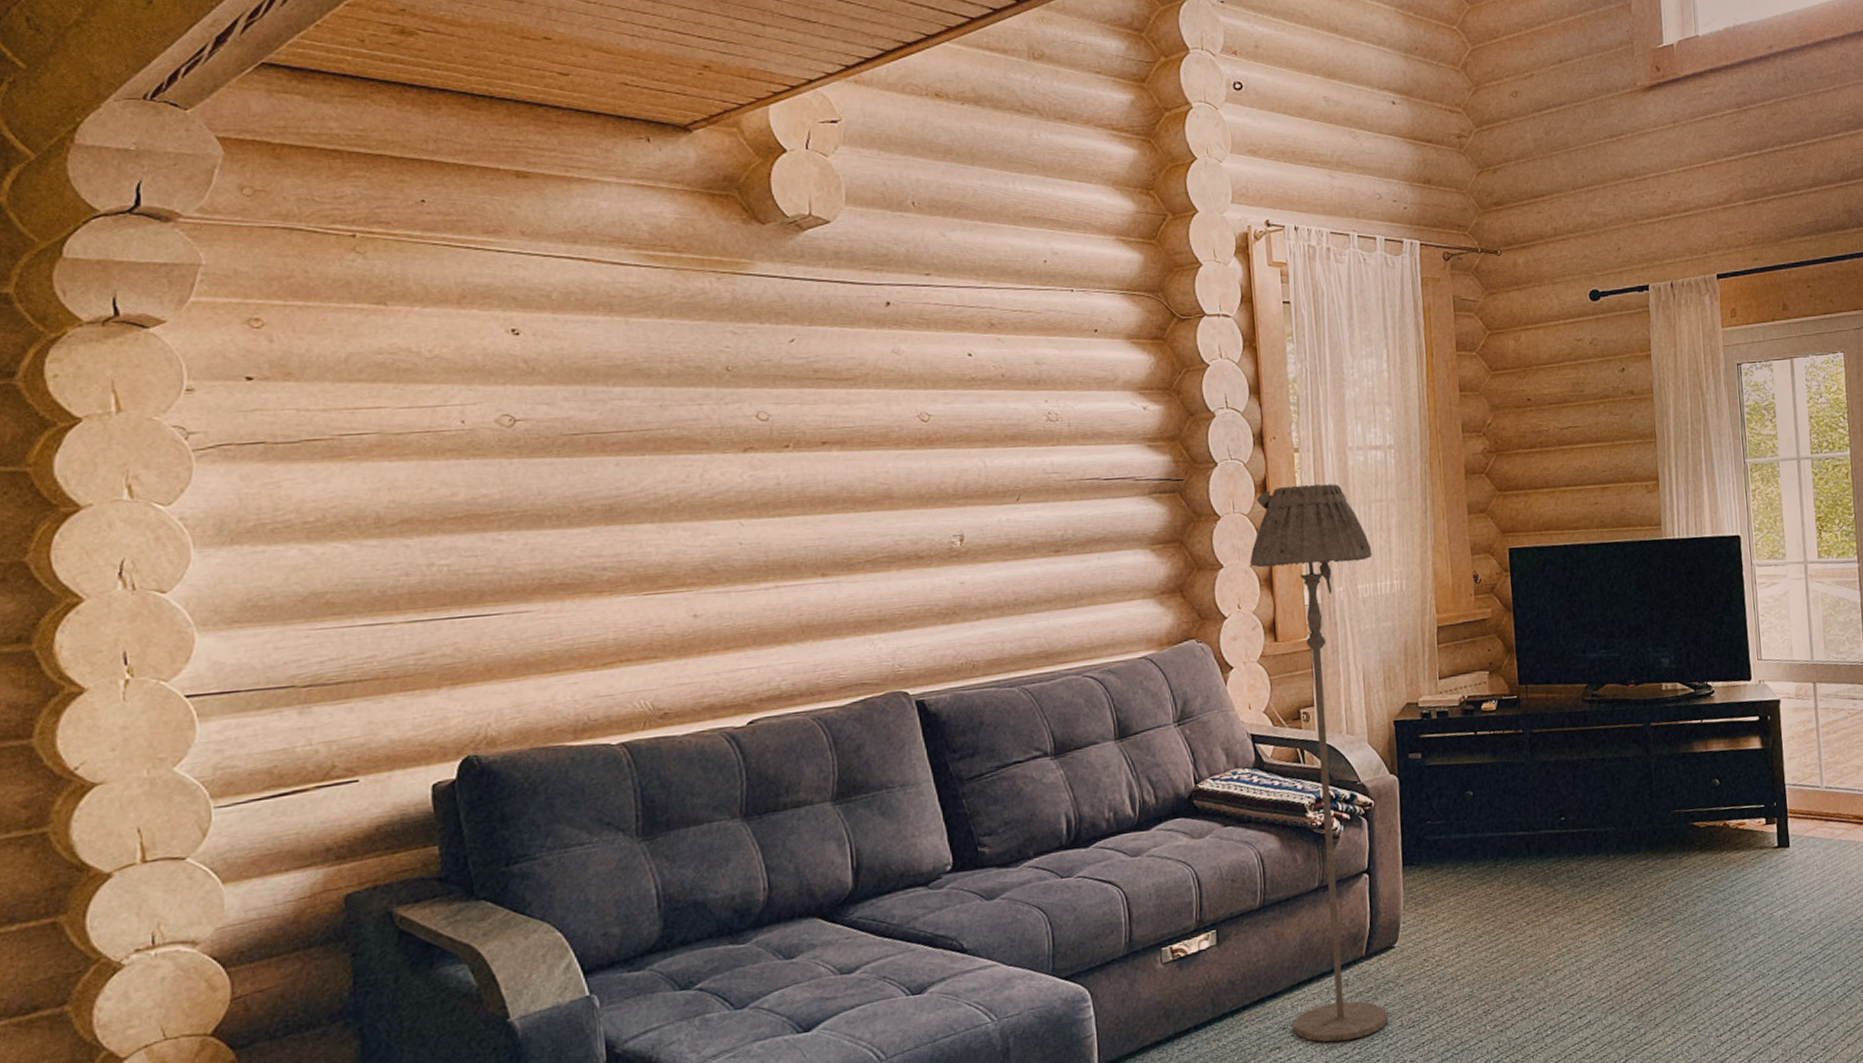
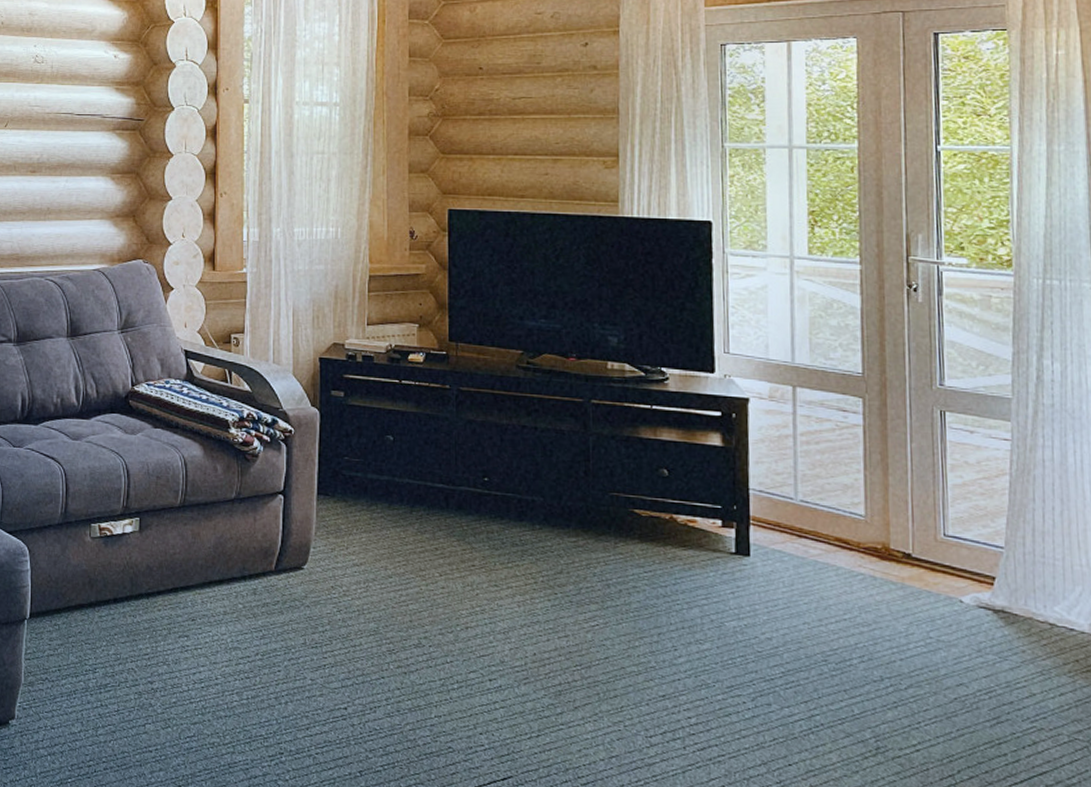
floor lamp: present [1250,483,1389,1042] -> none [196,132,310,646]

